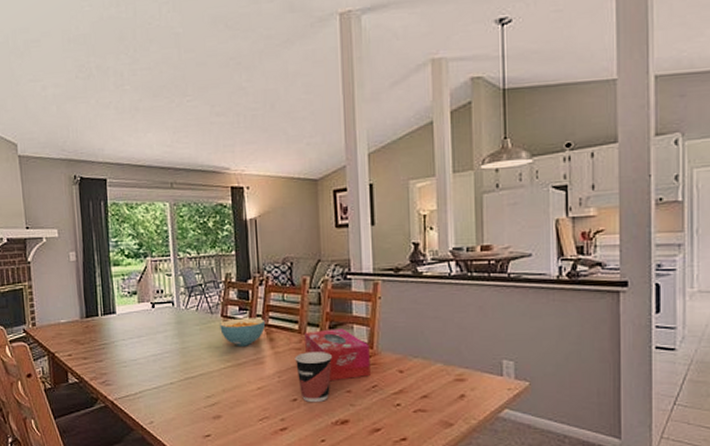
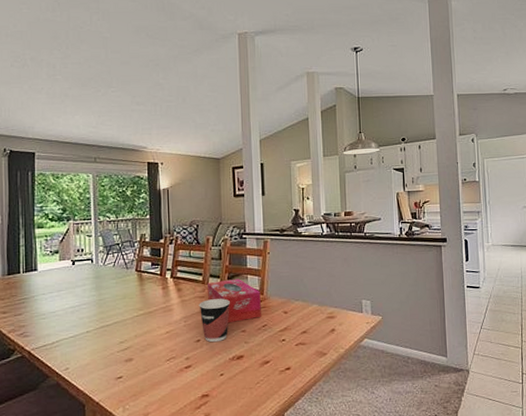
cereal bowl: present [220,318,266,346] -> none [134,271,175,297]

